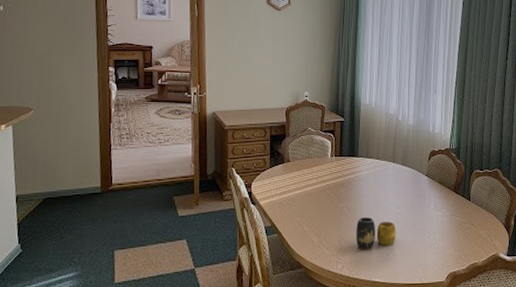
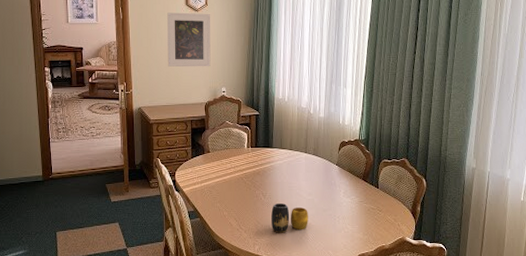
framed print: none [246,11,293,70] -> present [167,12,211,67]

